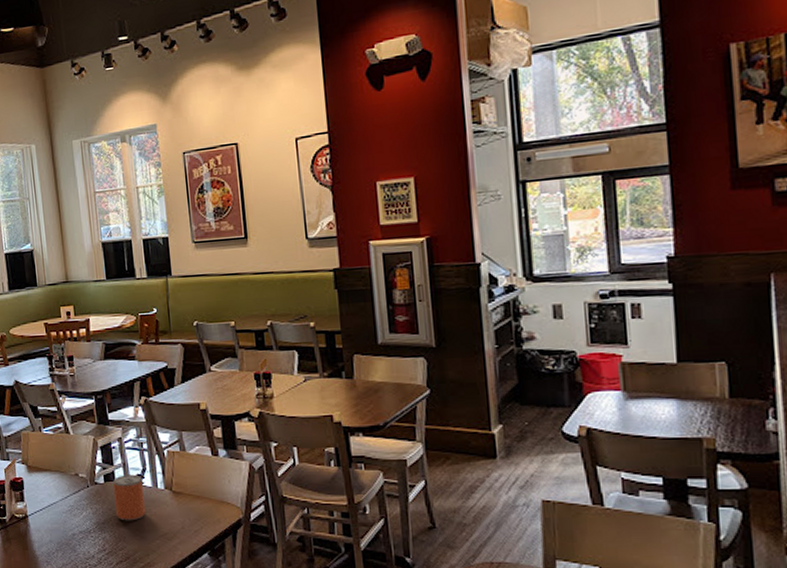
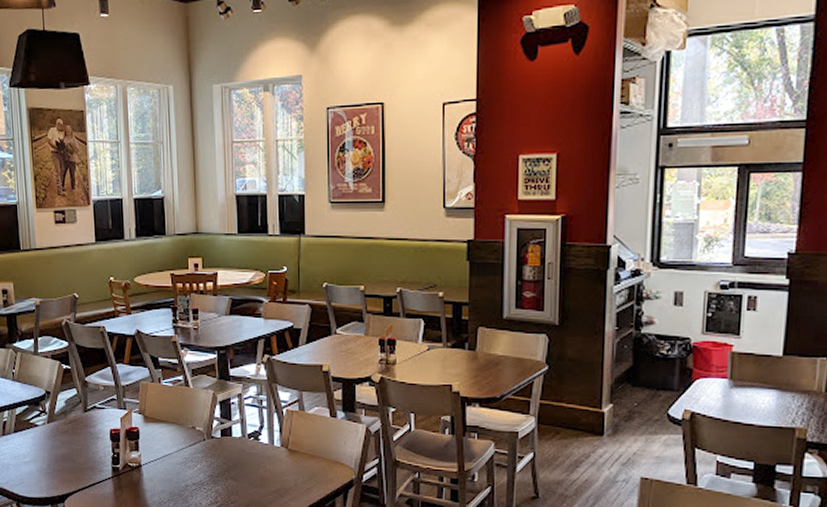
beverage can: present [112,474,145,521] -> none [229,430,260,476]

